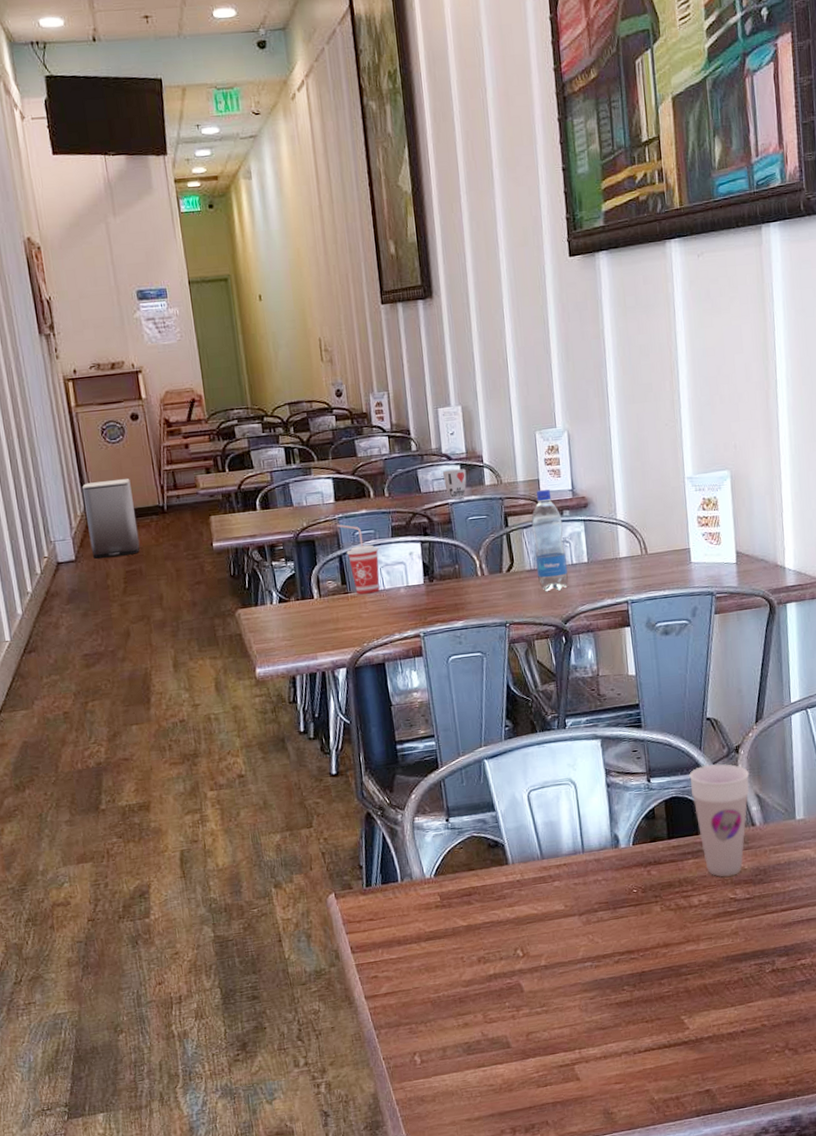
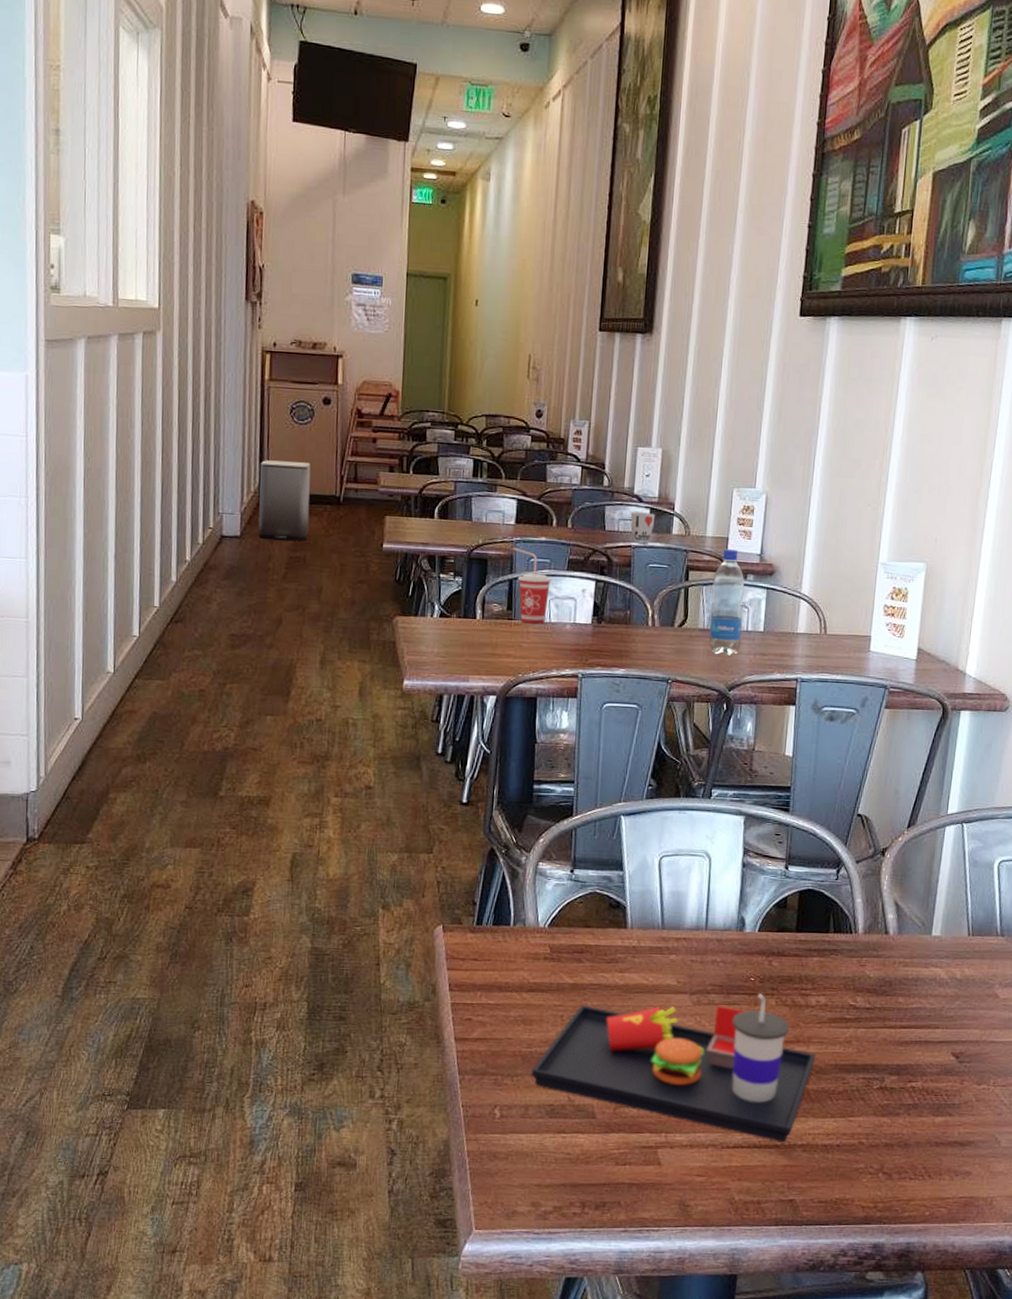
food tray: none [442,902,708,1038] -> present [531,993,816,1142]
cup: present [688,763,750,877] -> none [828,862,892,982]

